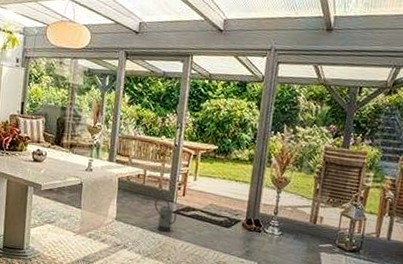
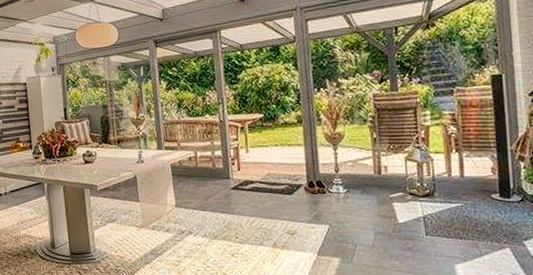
watering can: present [154,196,179,232] -> none [211,175,237,210]

